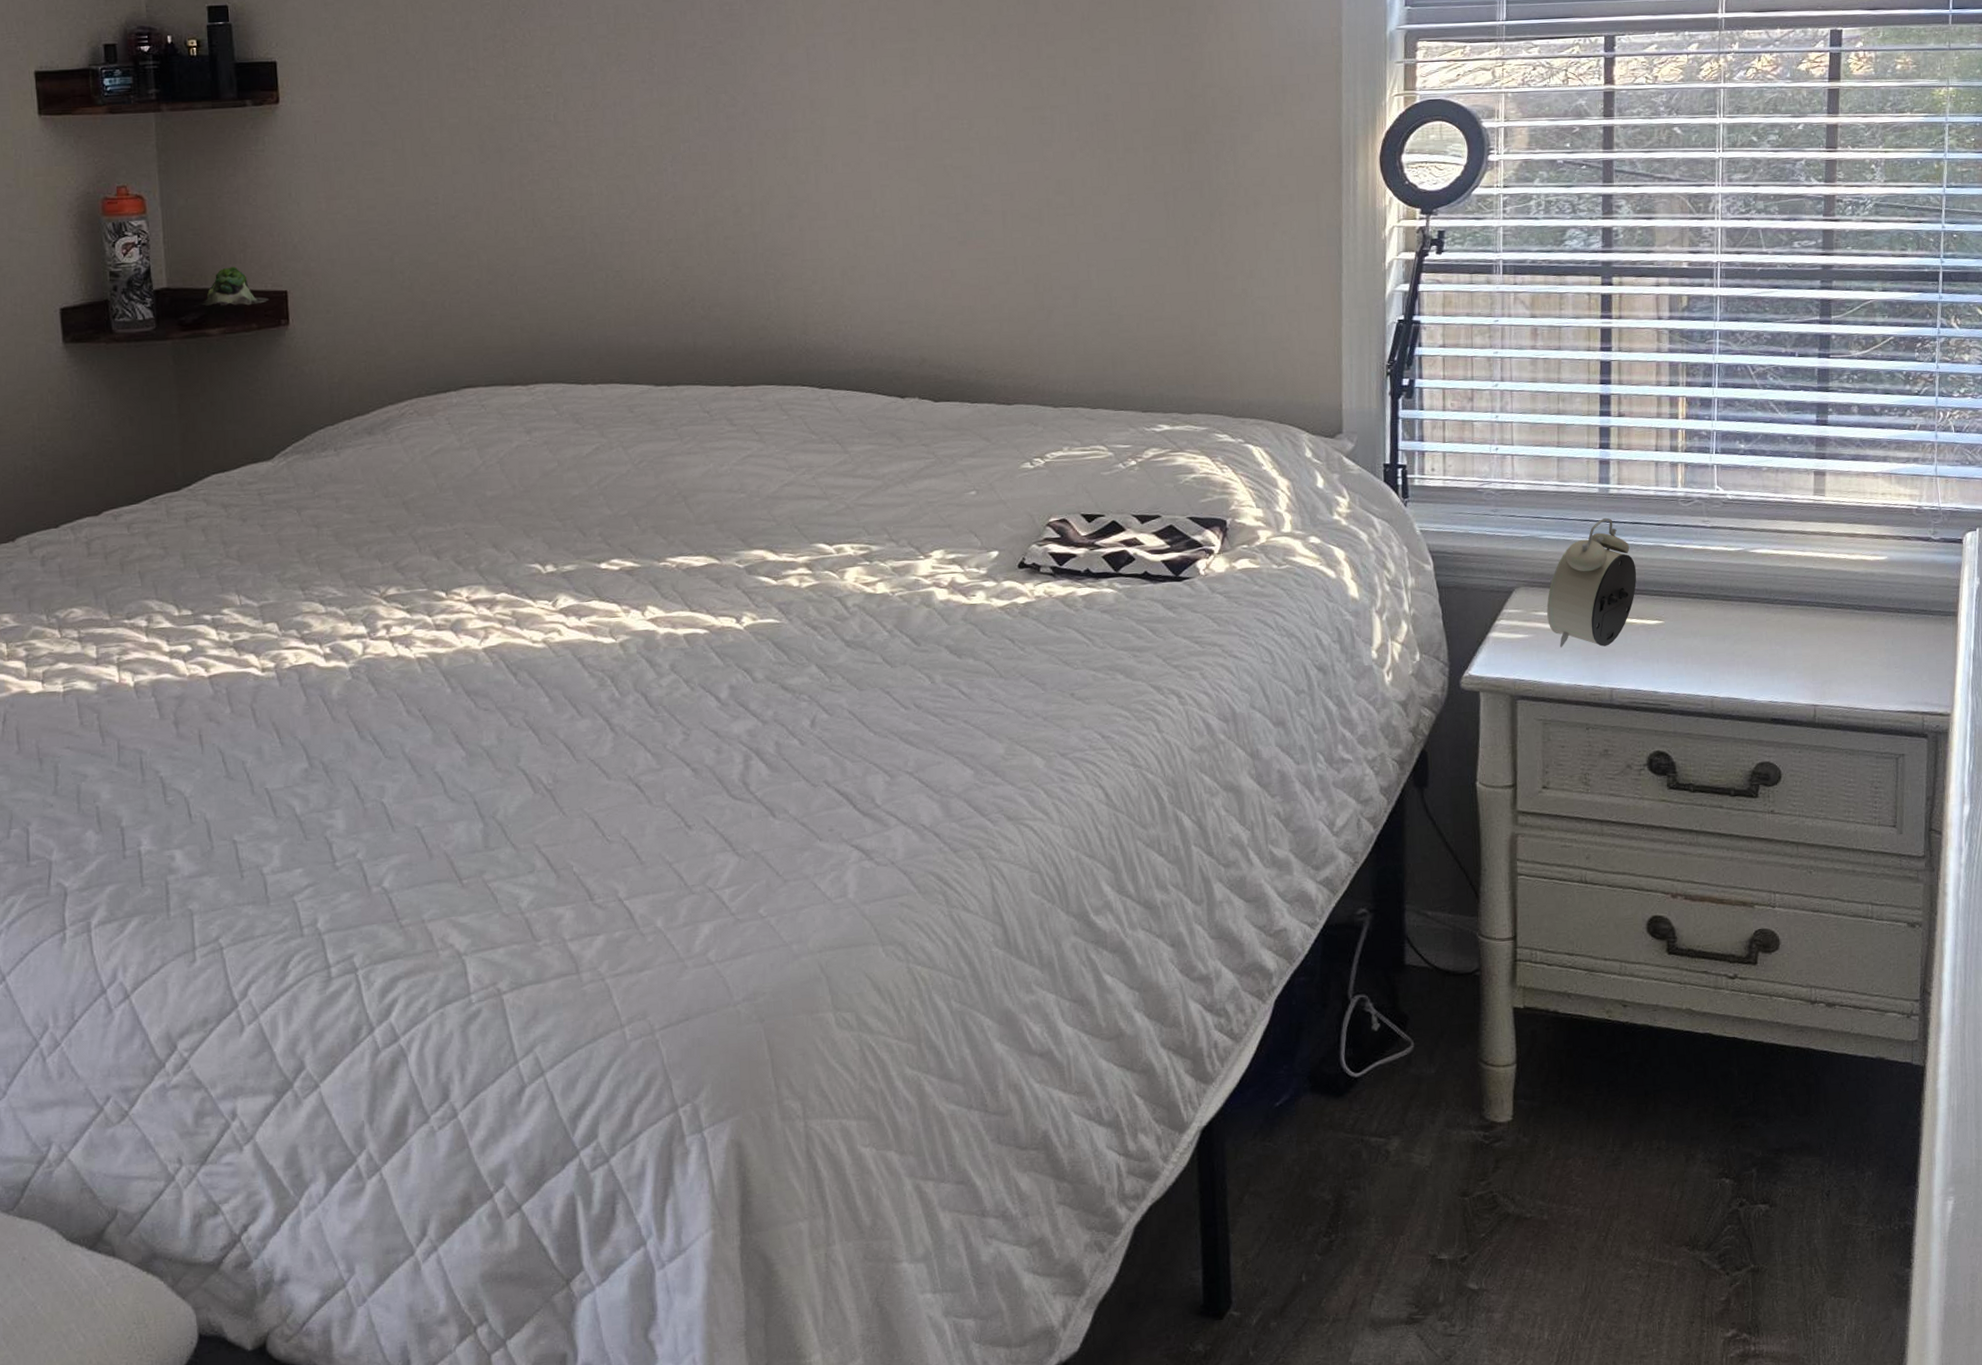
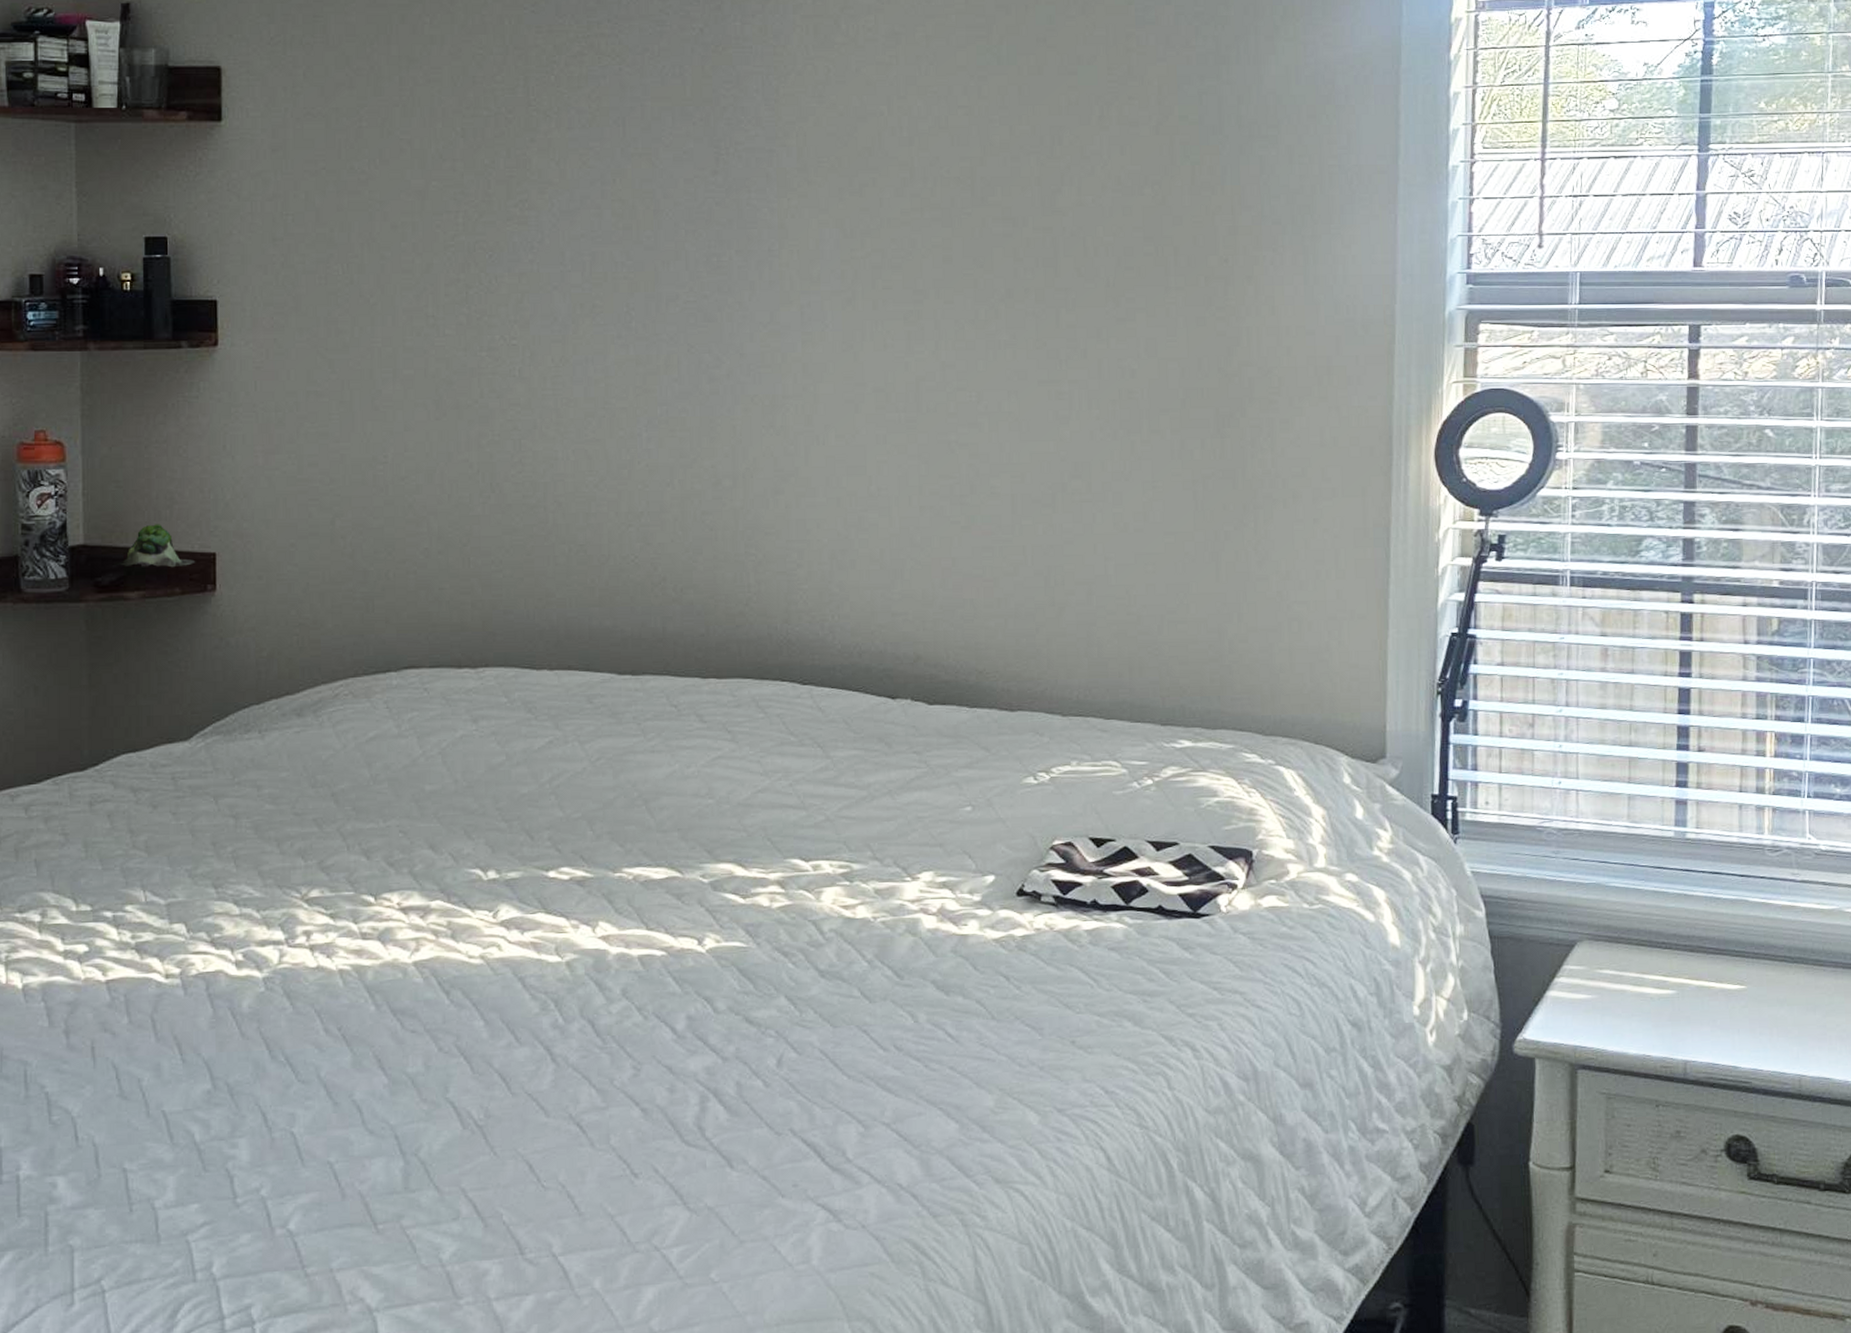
alarm clock: present [1546,517,1637,648] -> none [1613,865,1716,1012]

